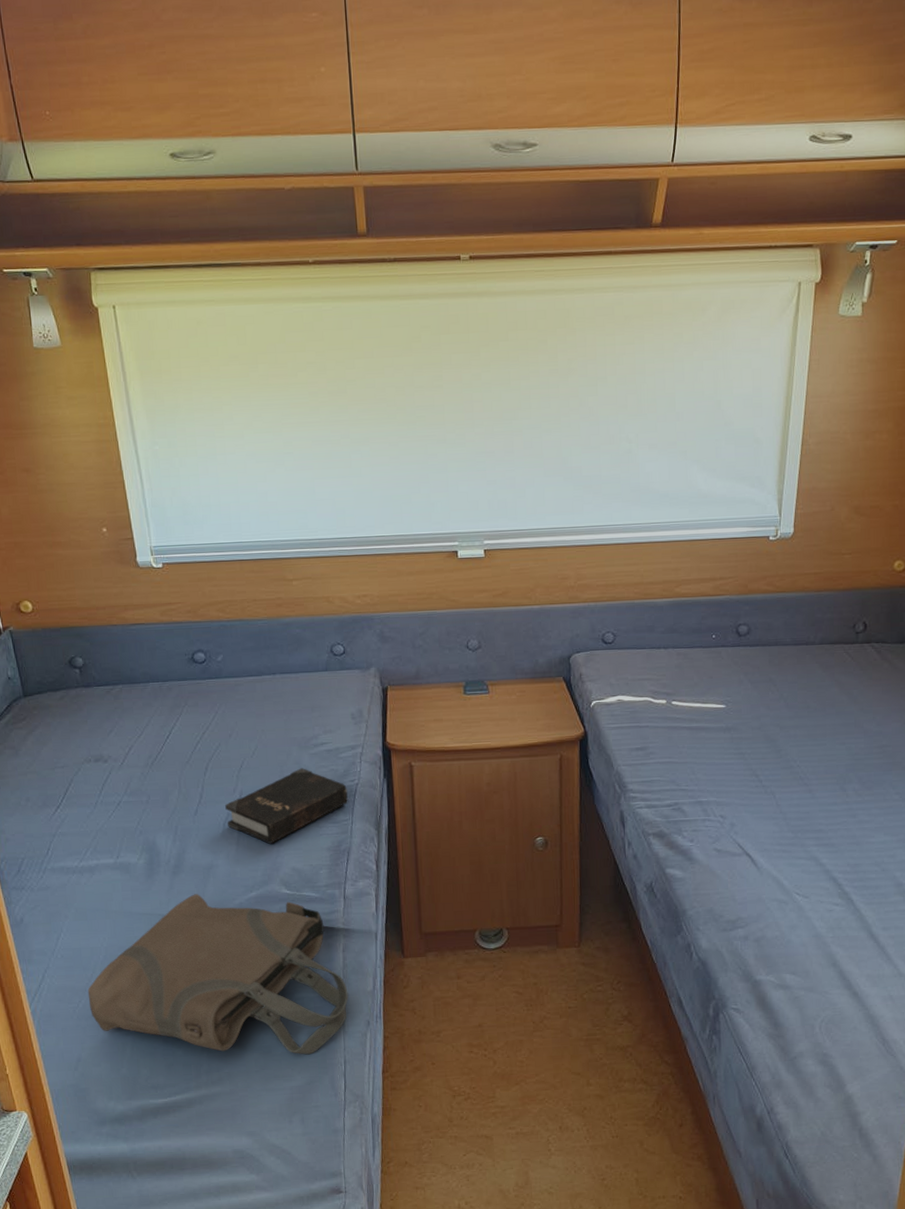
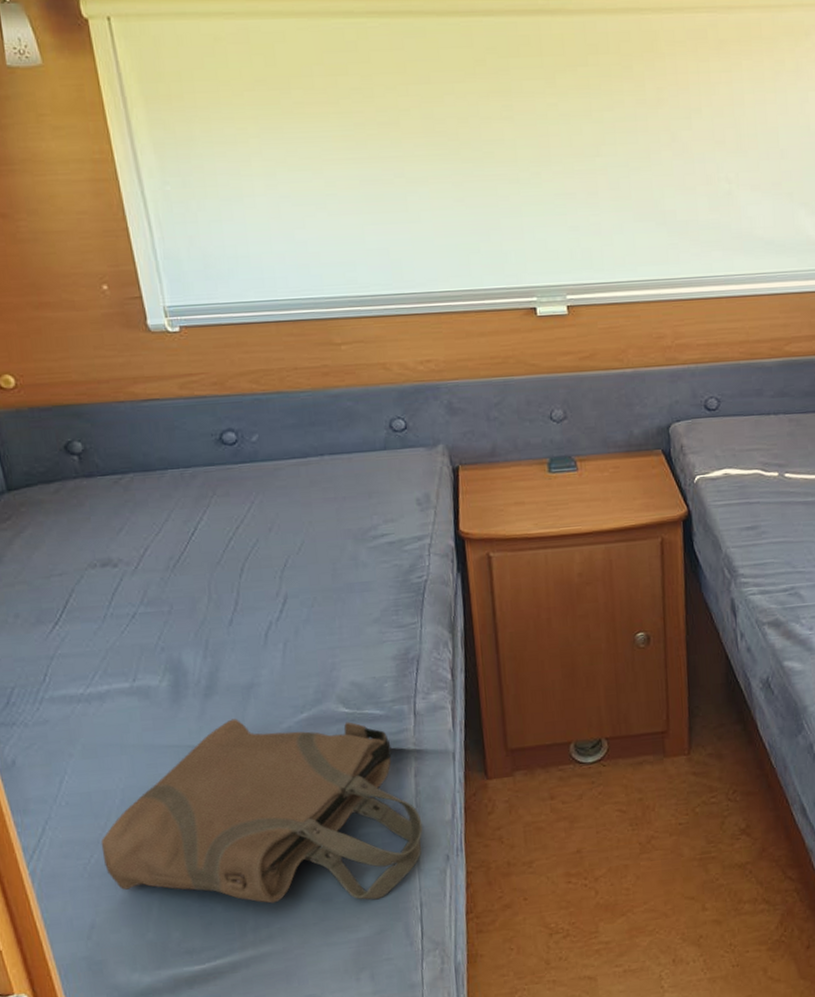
hardback book: present [225,768,348,844] -> none [266,564,415,655]

